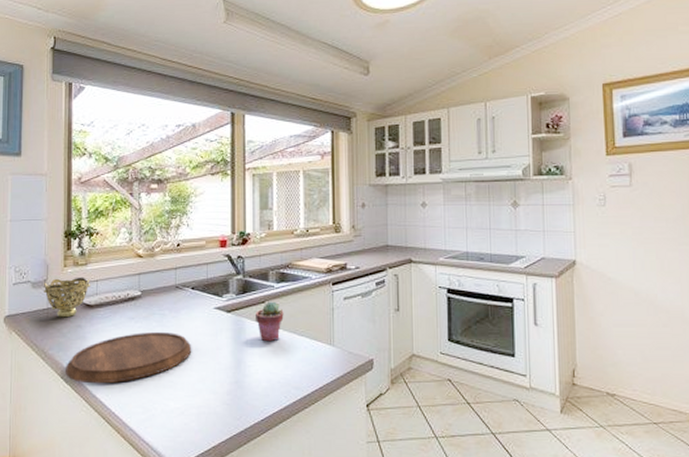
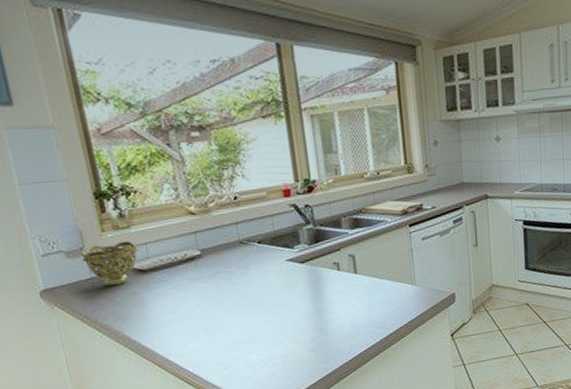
cutting board: present [66,331,192,384] -> none [127,289,268,349]
potted succulent: present [256,301,284,342] -> none [332,248,362,288]

